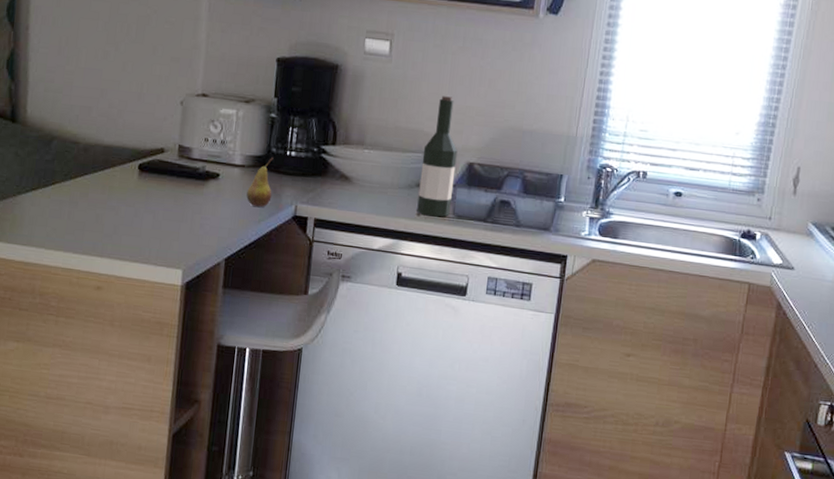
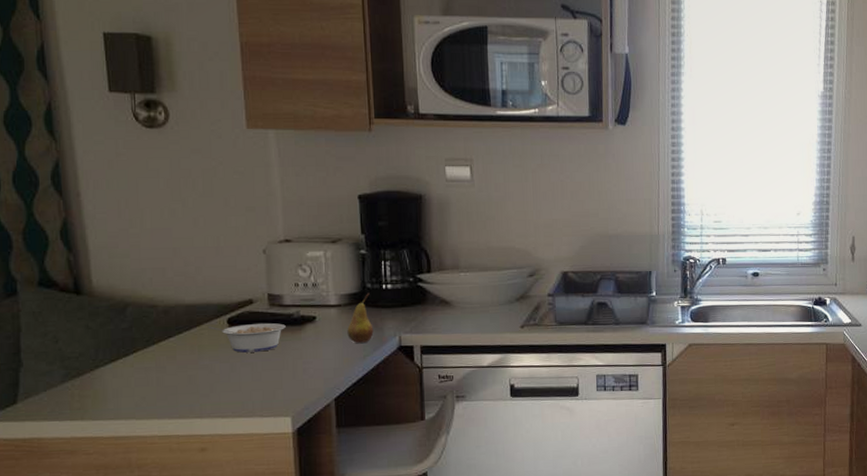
legume: none [120,169,191,202] -> present [207,322,286,353]
wine bottle: present [417,96,458,217] -> none [518,212,552,327]

